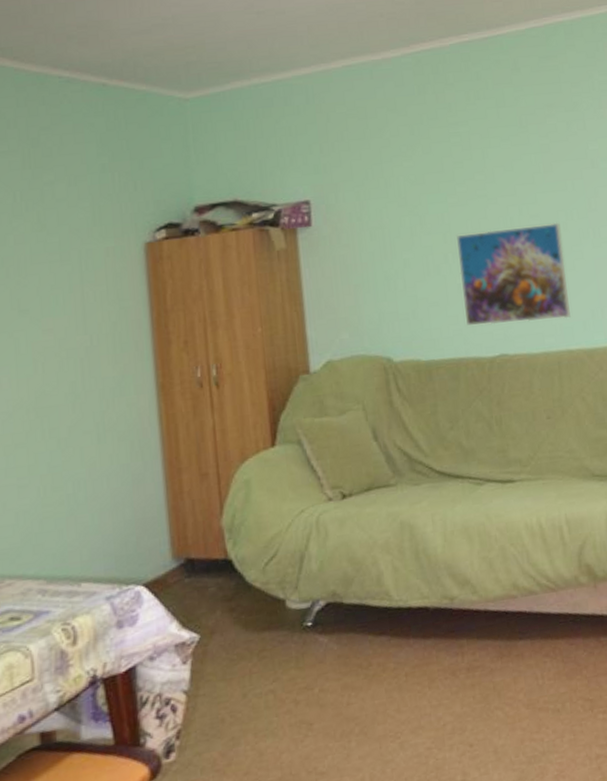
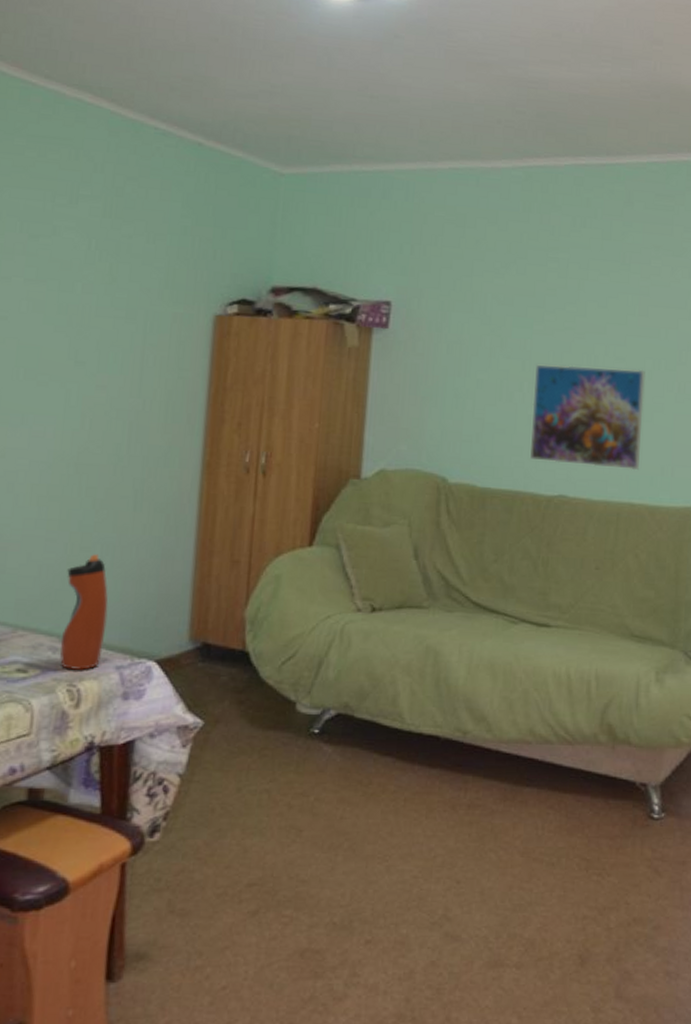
water bottle: none [43,492,91,609] -> present [60,554,109,670]

